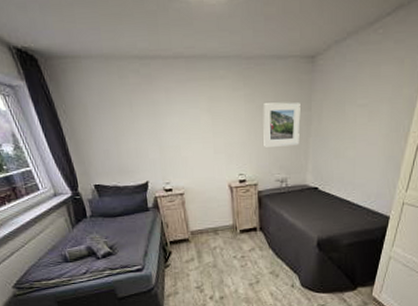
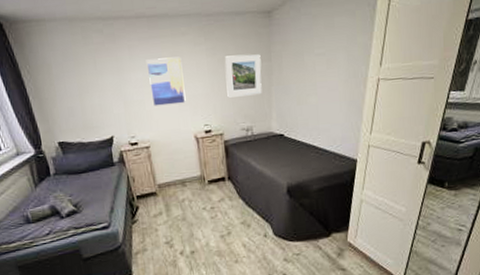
wall art: none [183,102,222,153] -> present [146,57,186,106]

